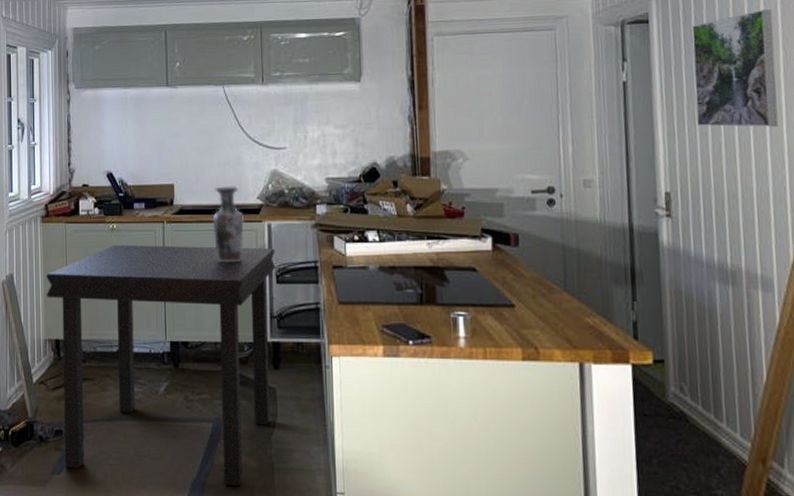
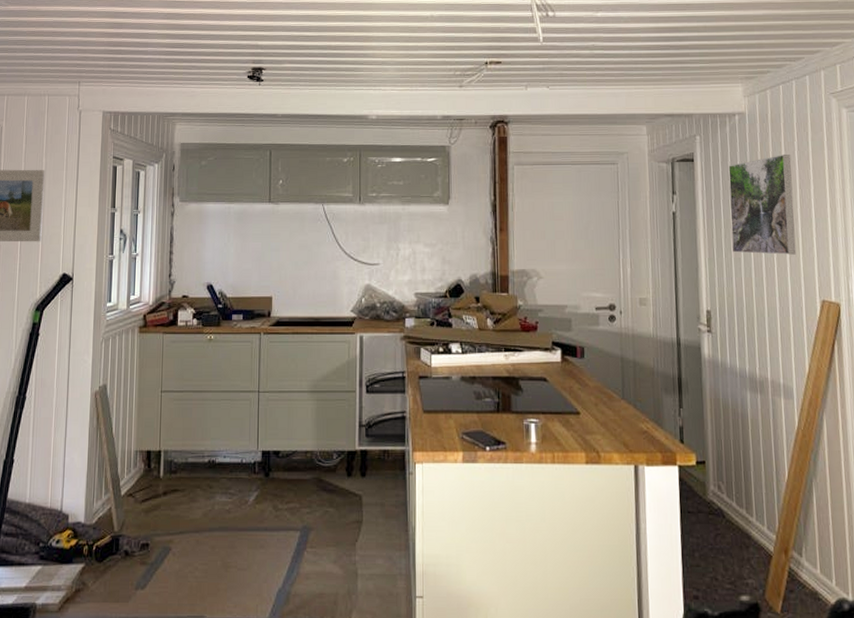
dining table: present [46,245,276,487] -> none [139,356,366,595]
vase: present [212,186,245,263] -> none [307,299,338,373]

